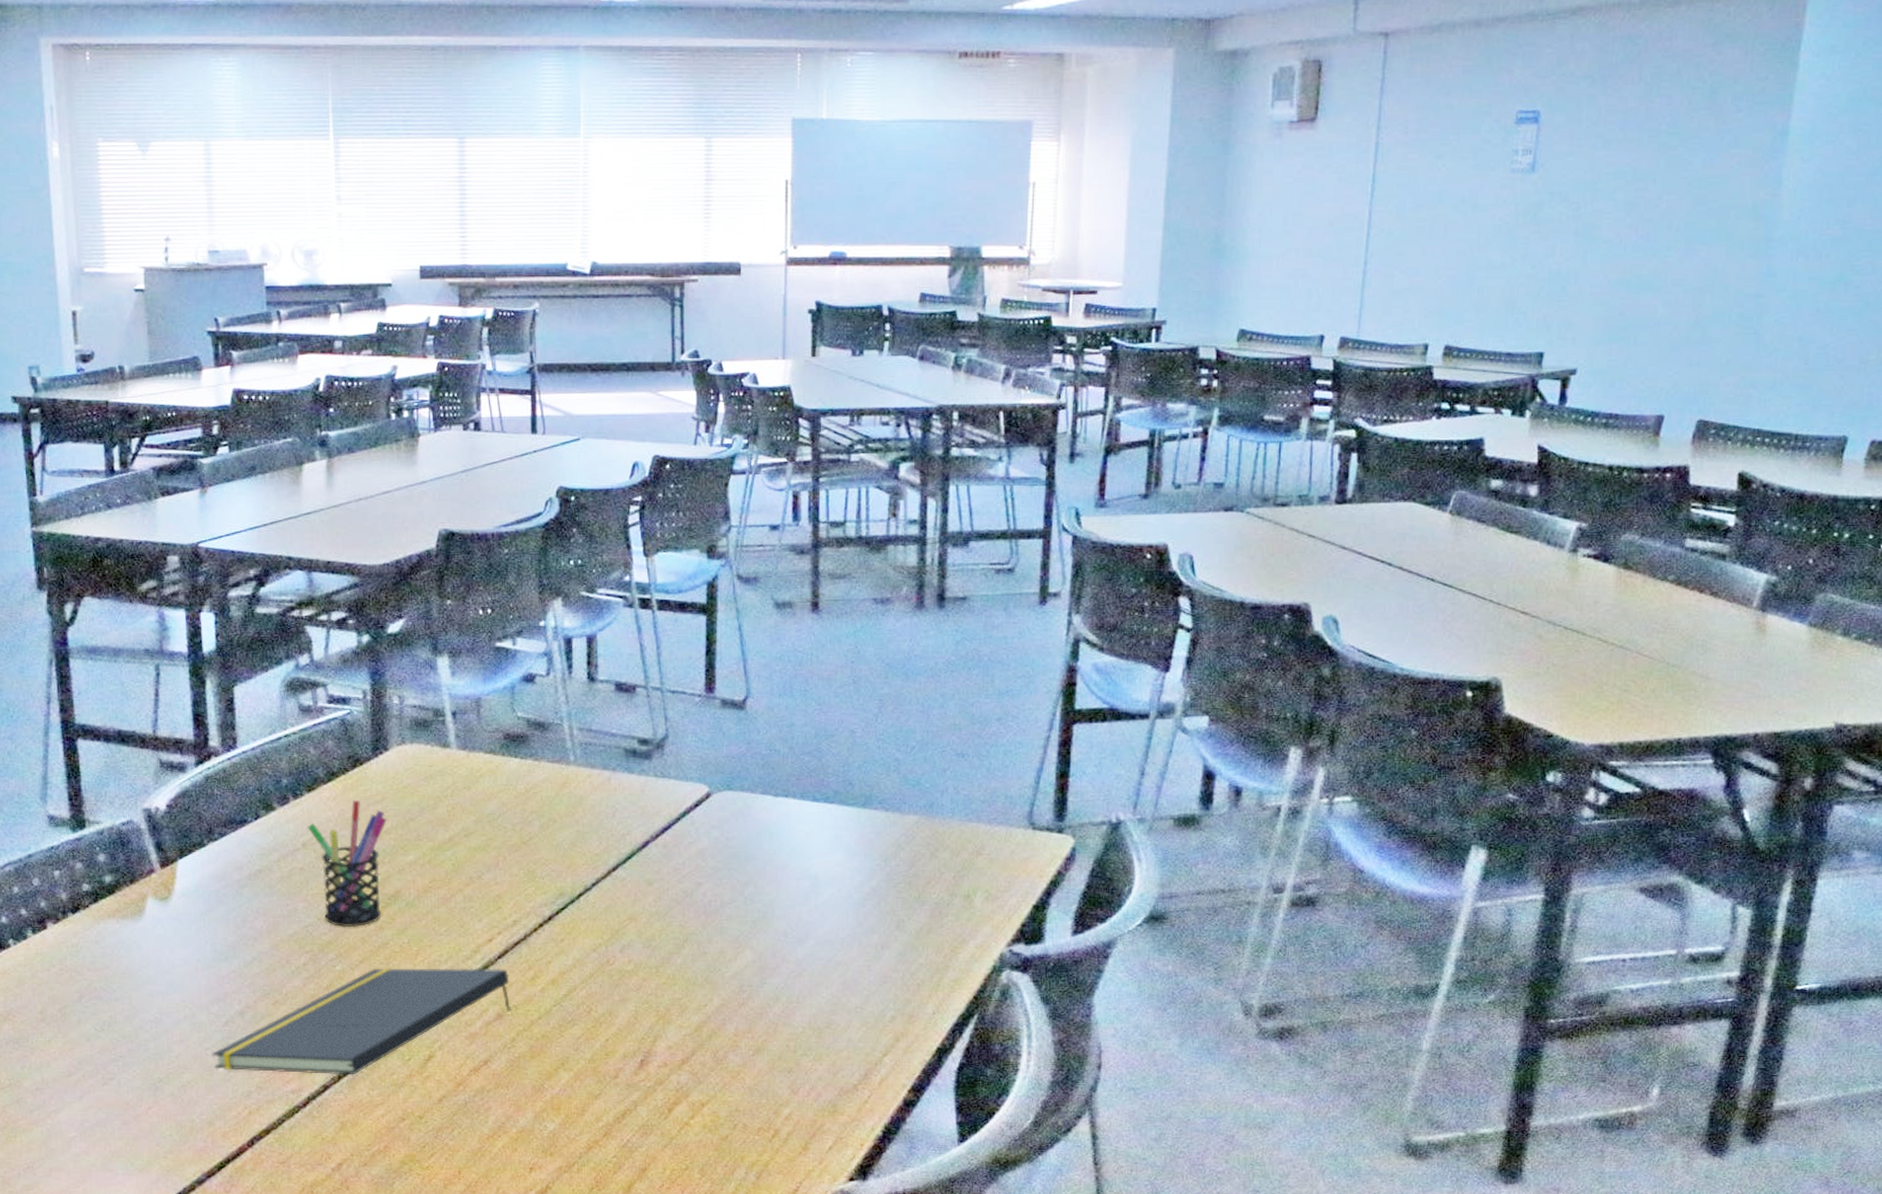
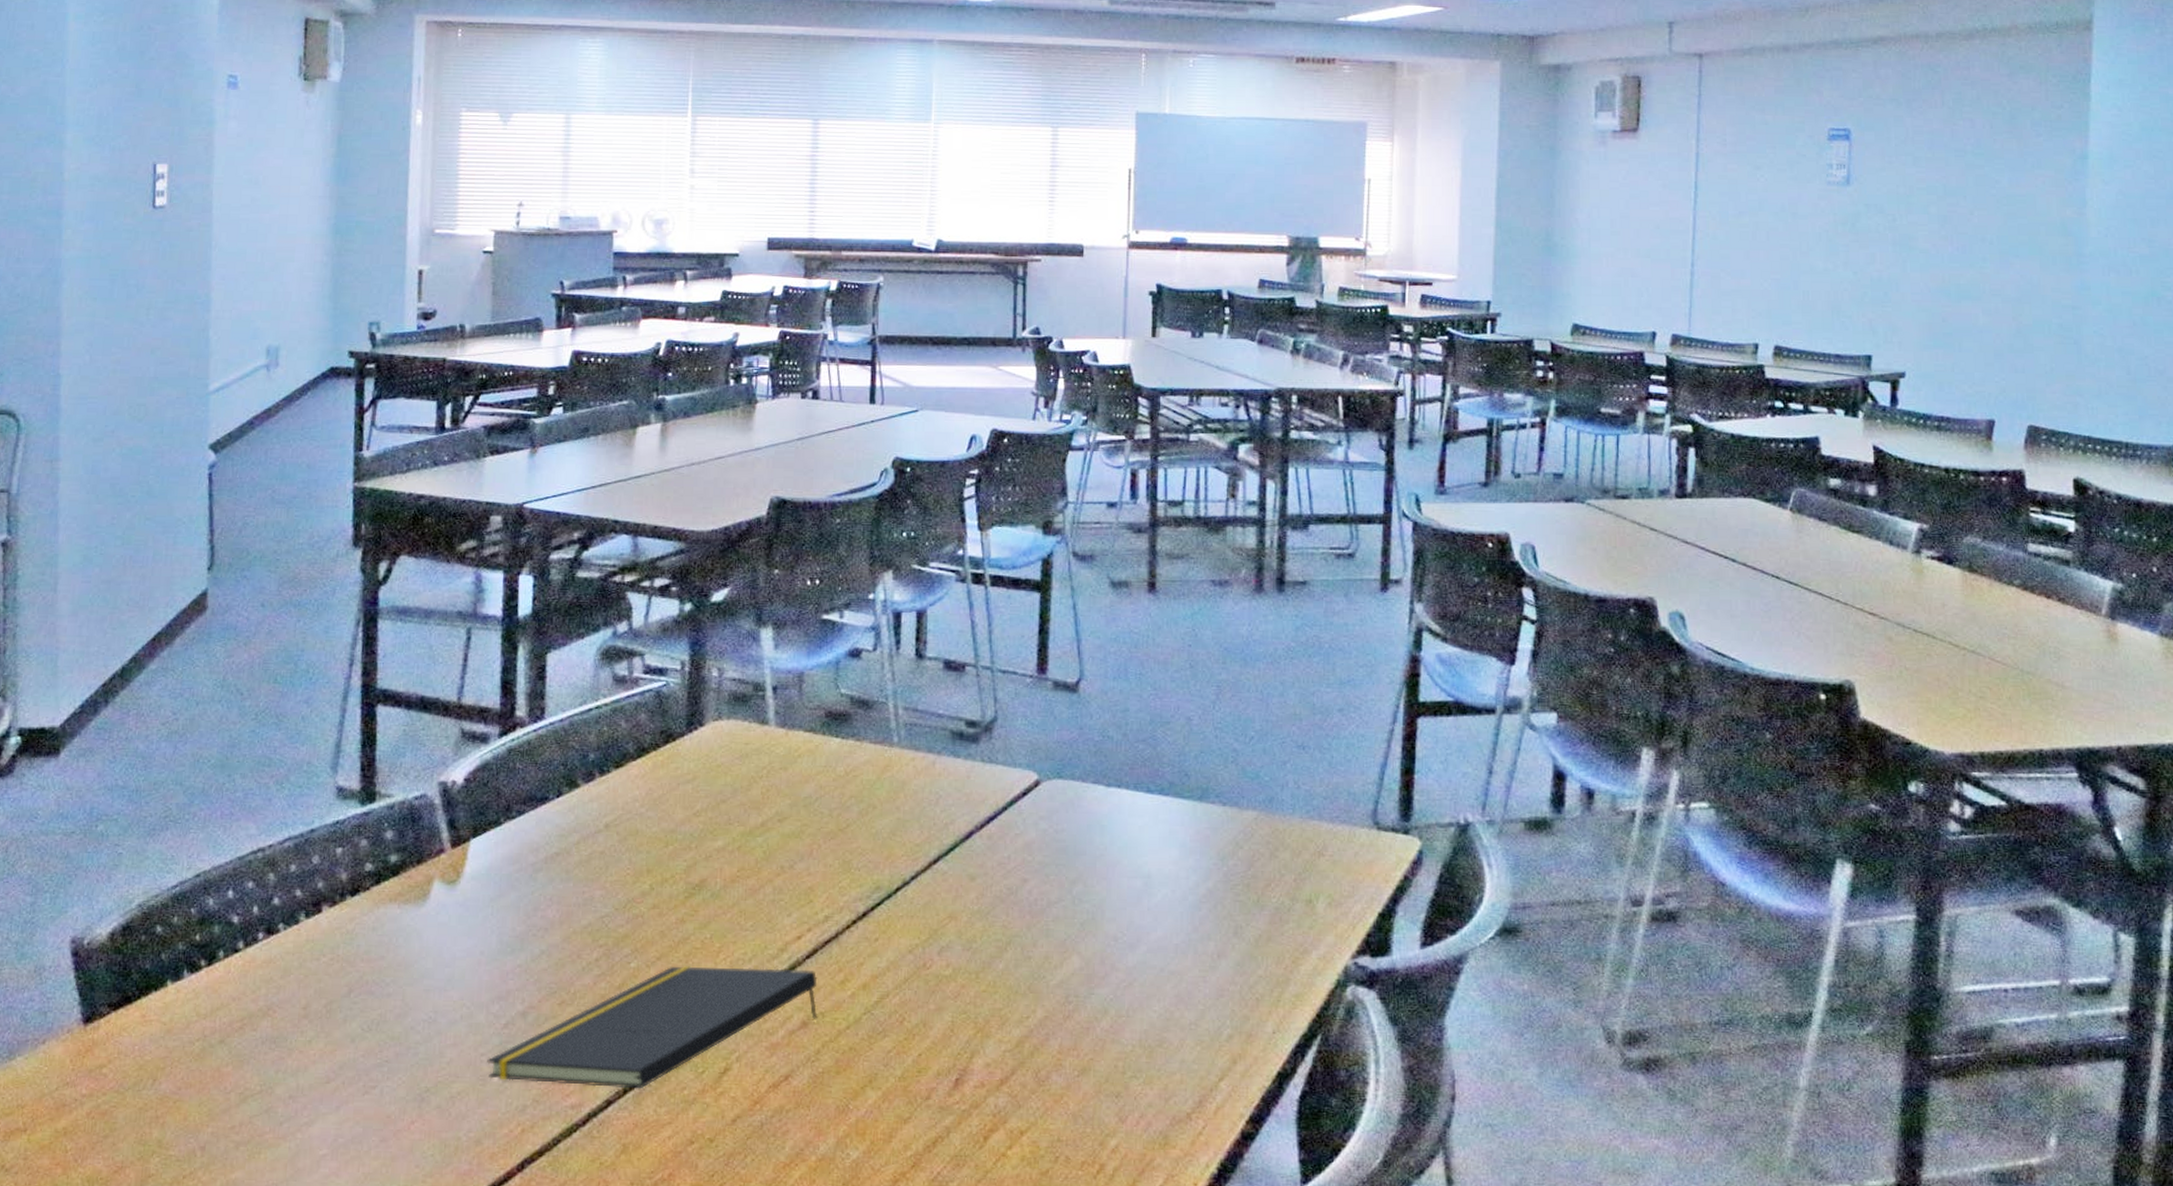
pen holder: present [307,799,387,928] -> none [611,778,697,920]

